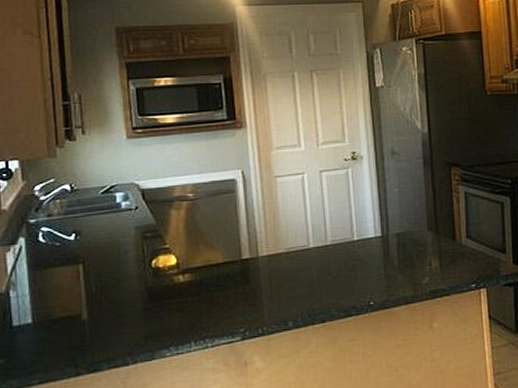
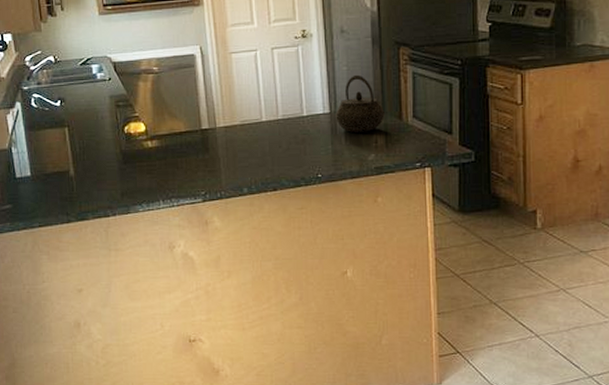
kettle: none [388,196,438,256] -> present [336,74,385,132]

